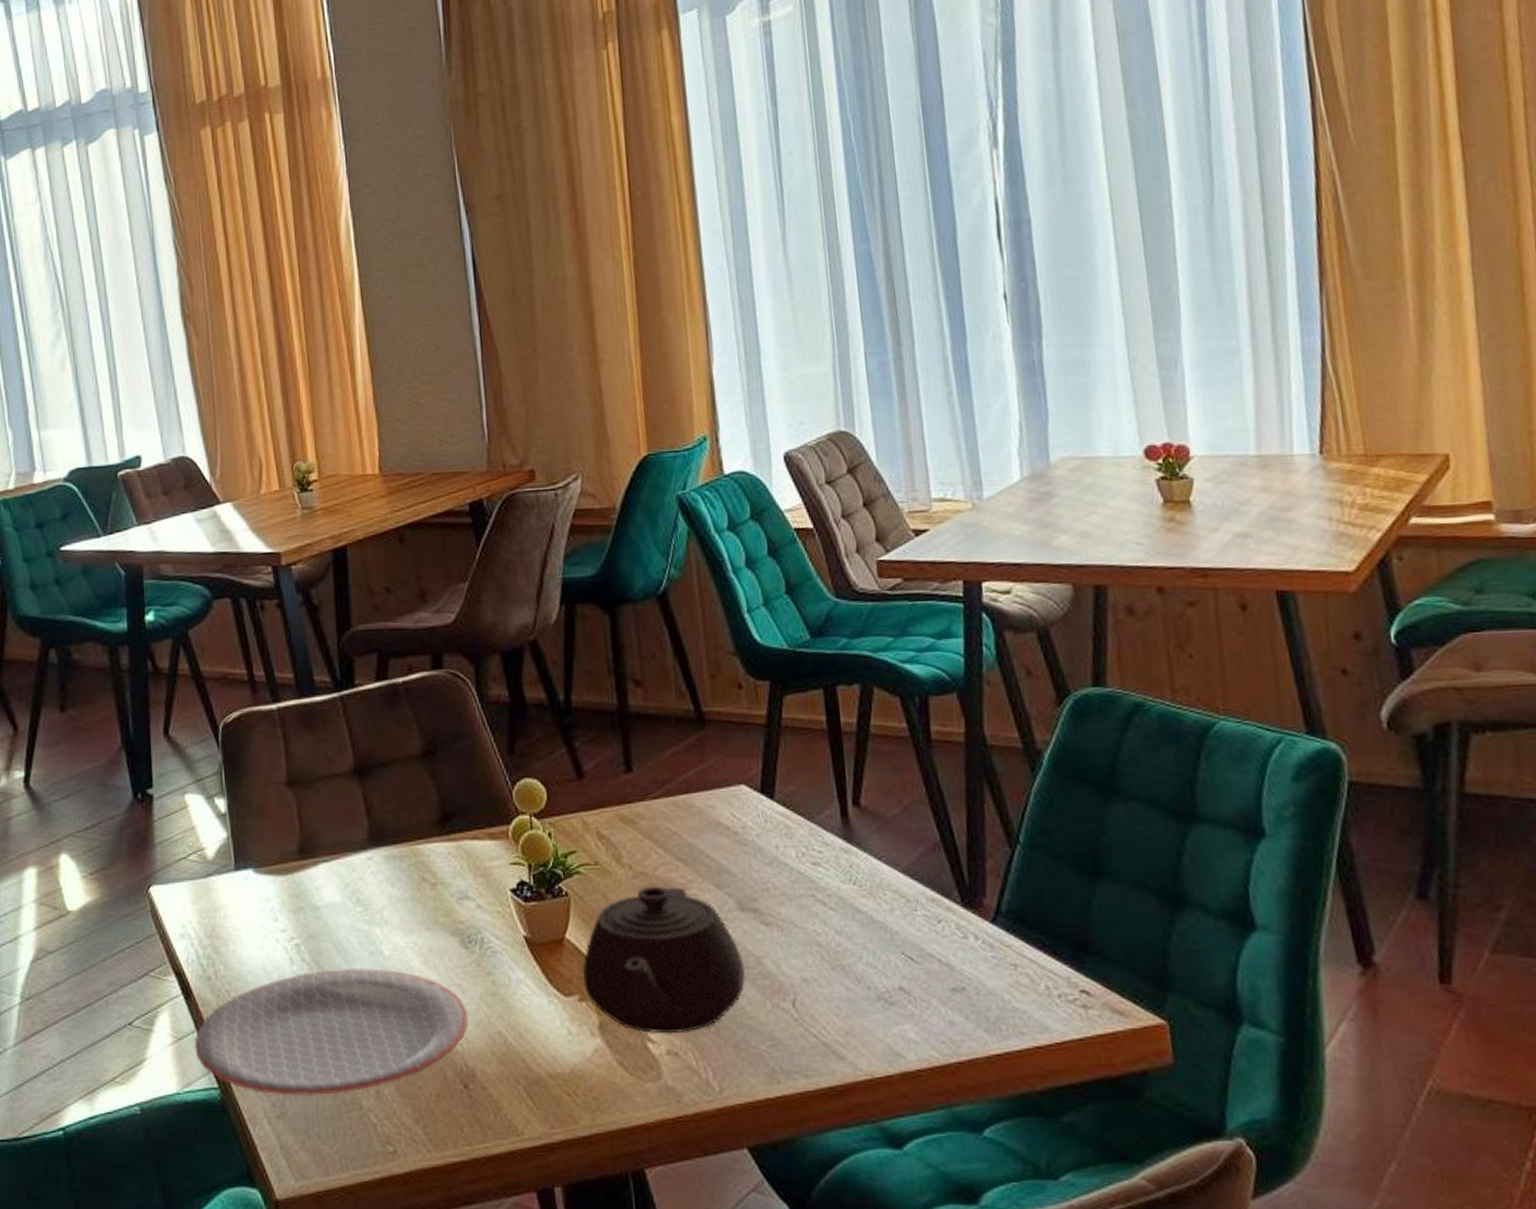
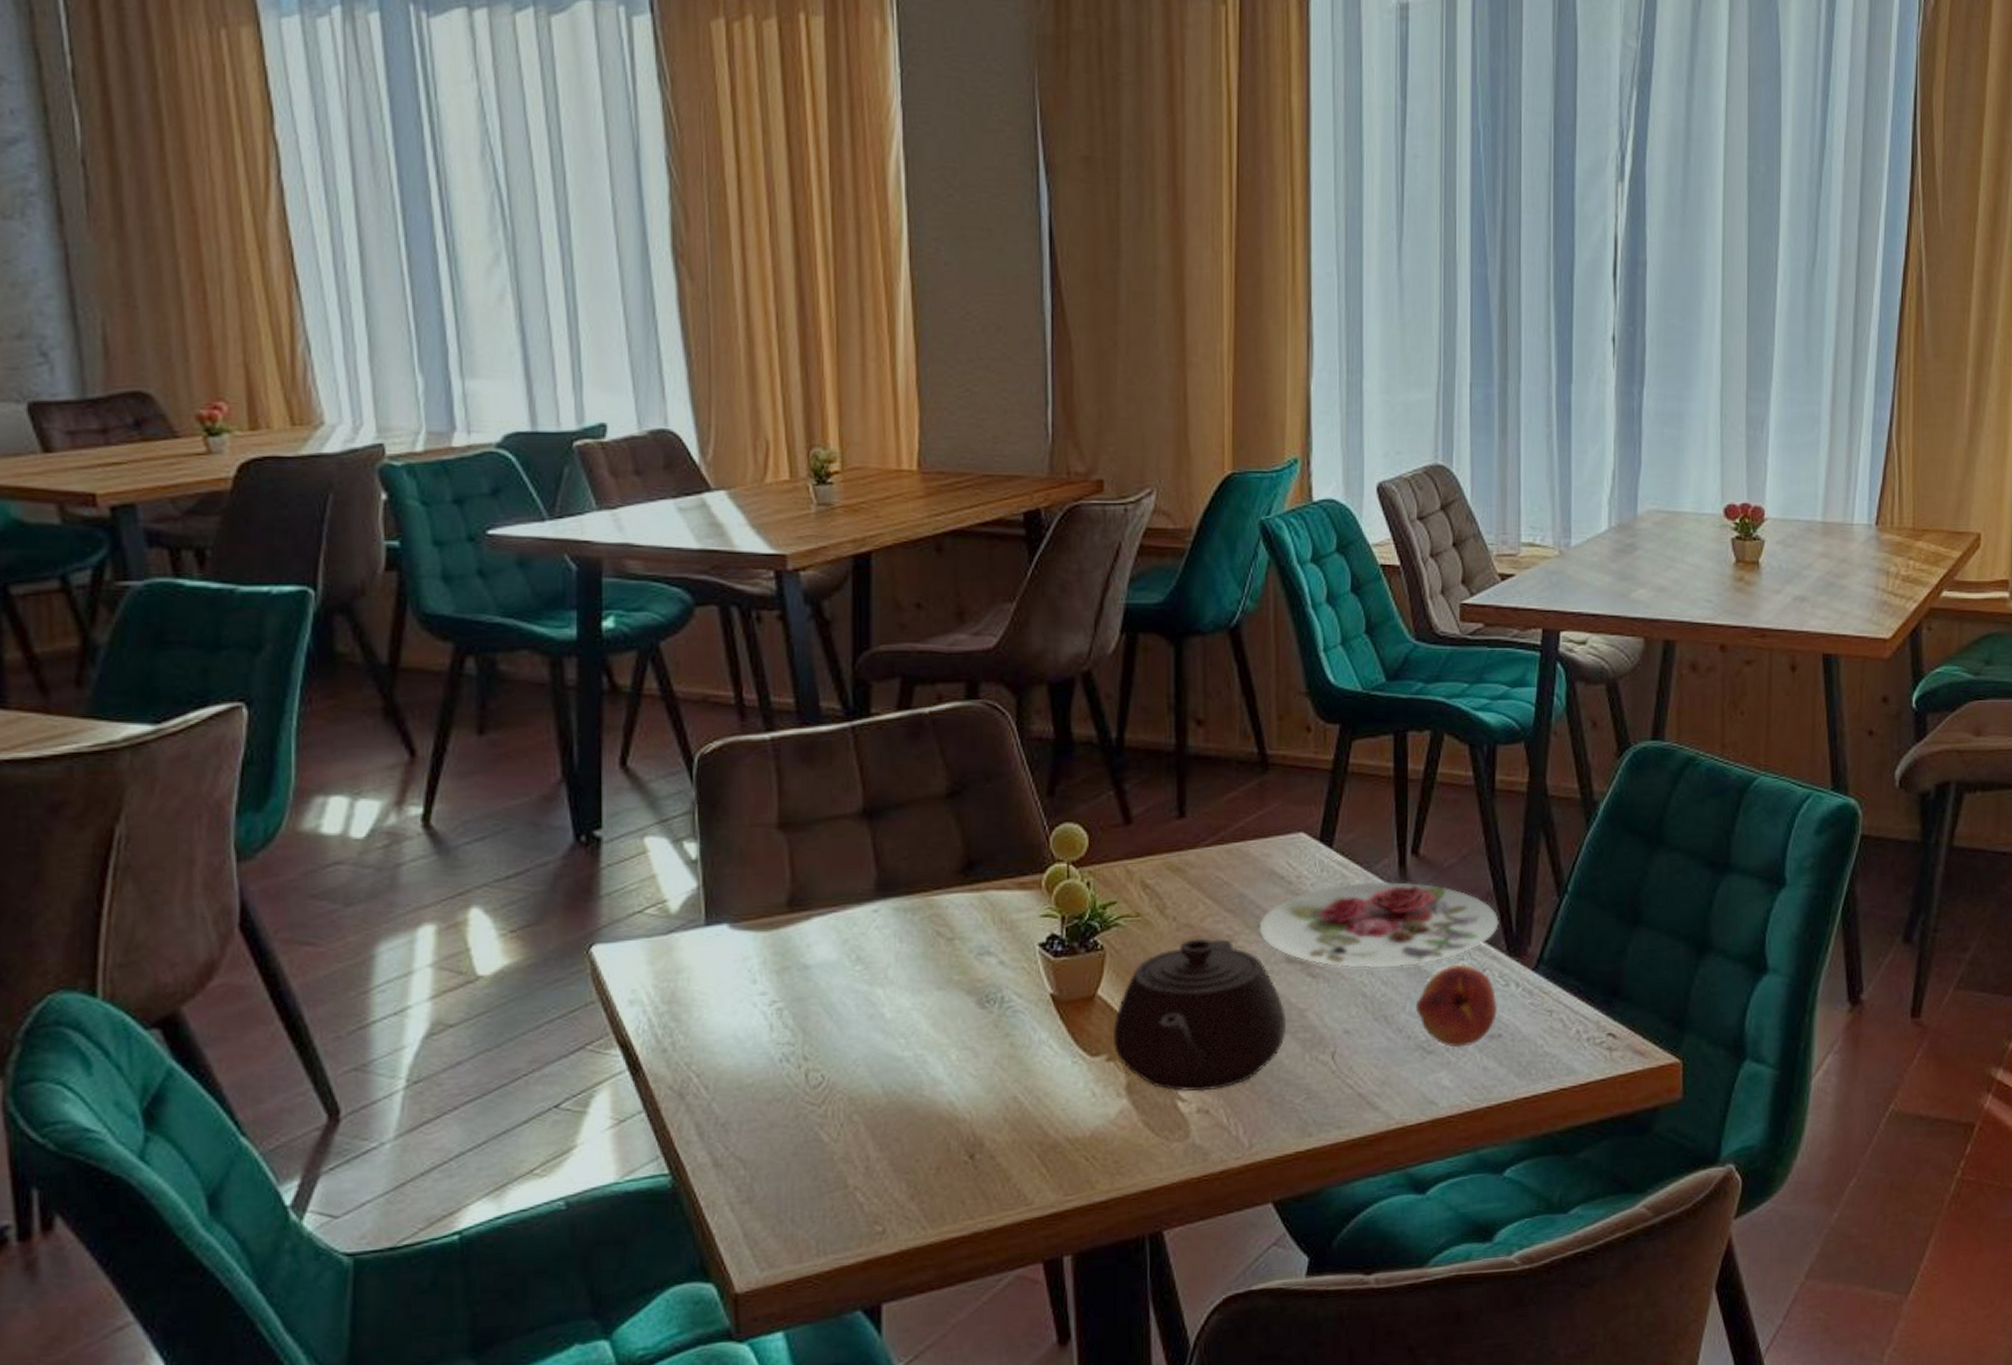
plate: present [194,968,469,1096] -> none [641,1033,980,1178]
plate: none [709,832,950,917] -> present [1258,882,1499,968]
fruit: none [872,916,959,1000] -> present [1415,965,1498,1048]

